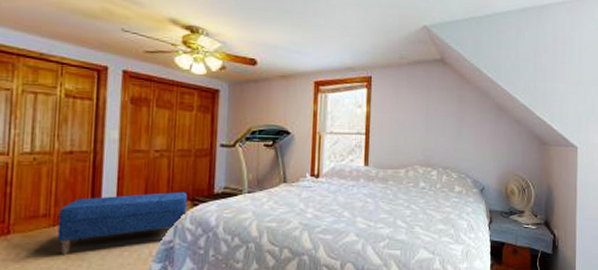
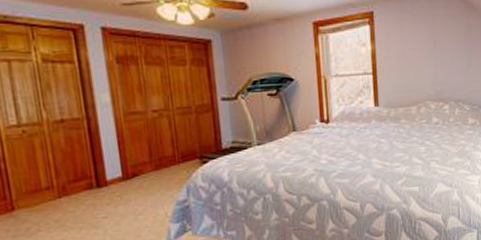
bench: present [57,191,188,256] -> none [62,149,198,226]

